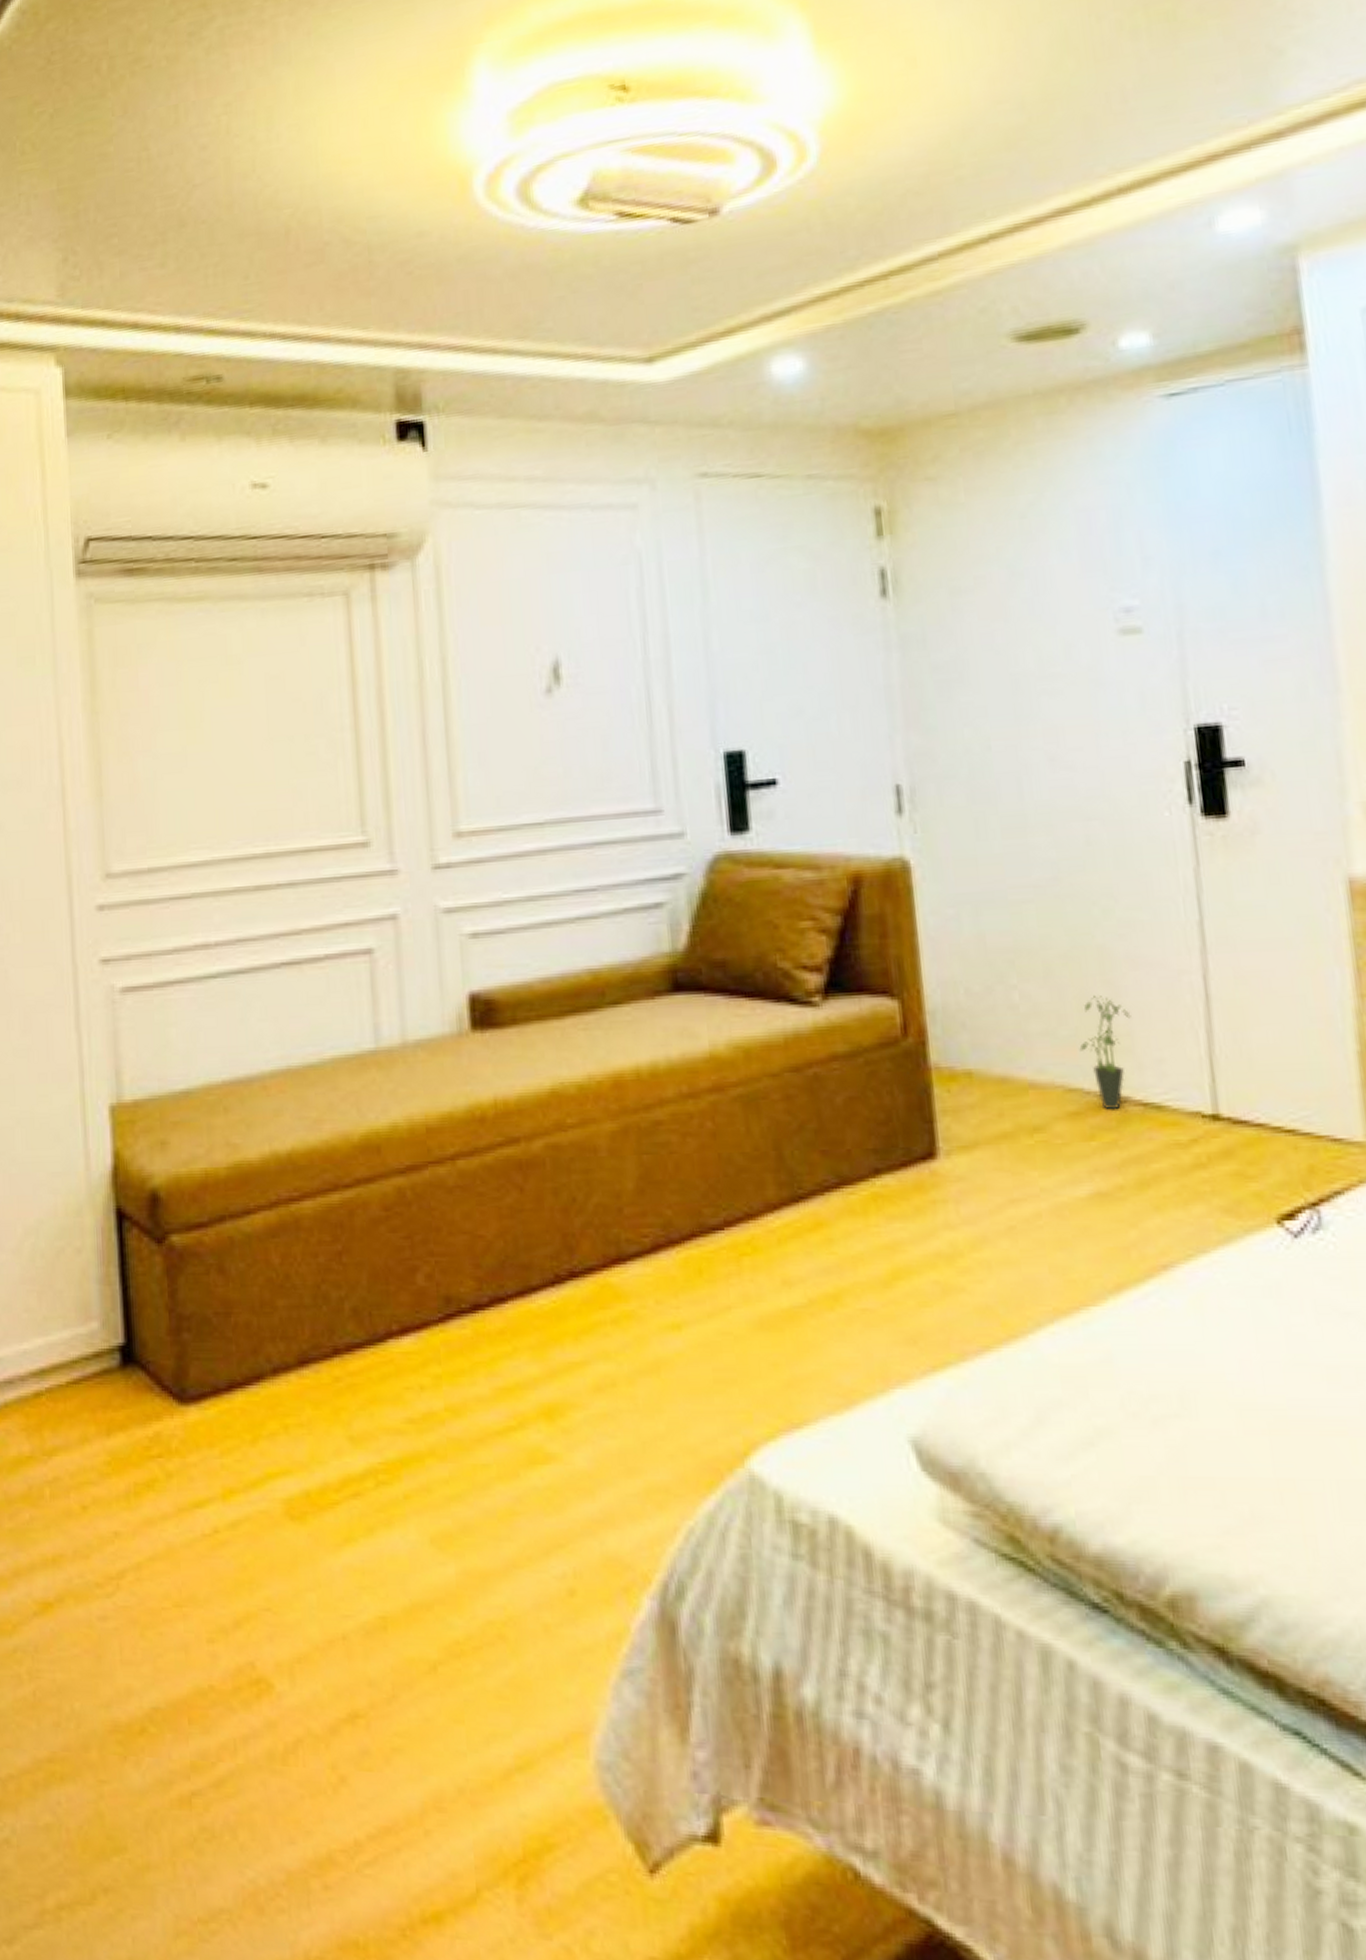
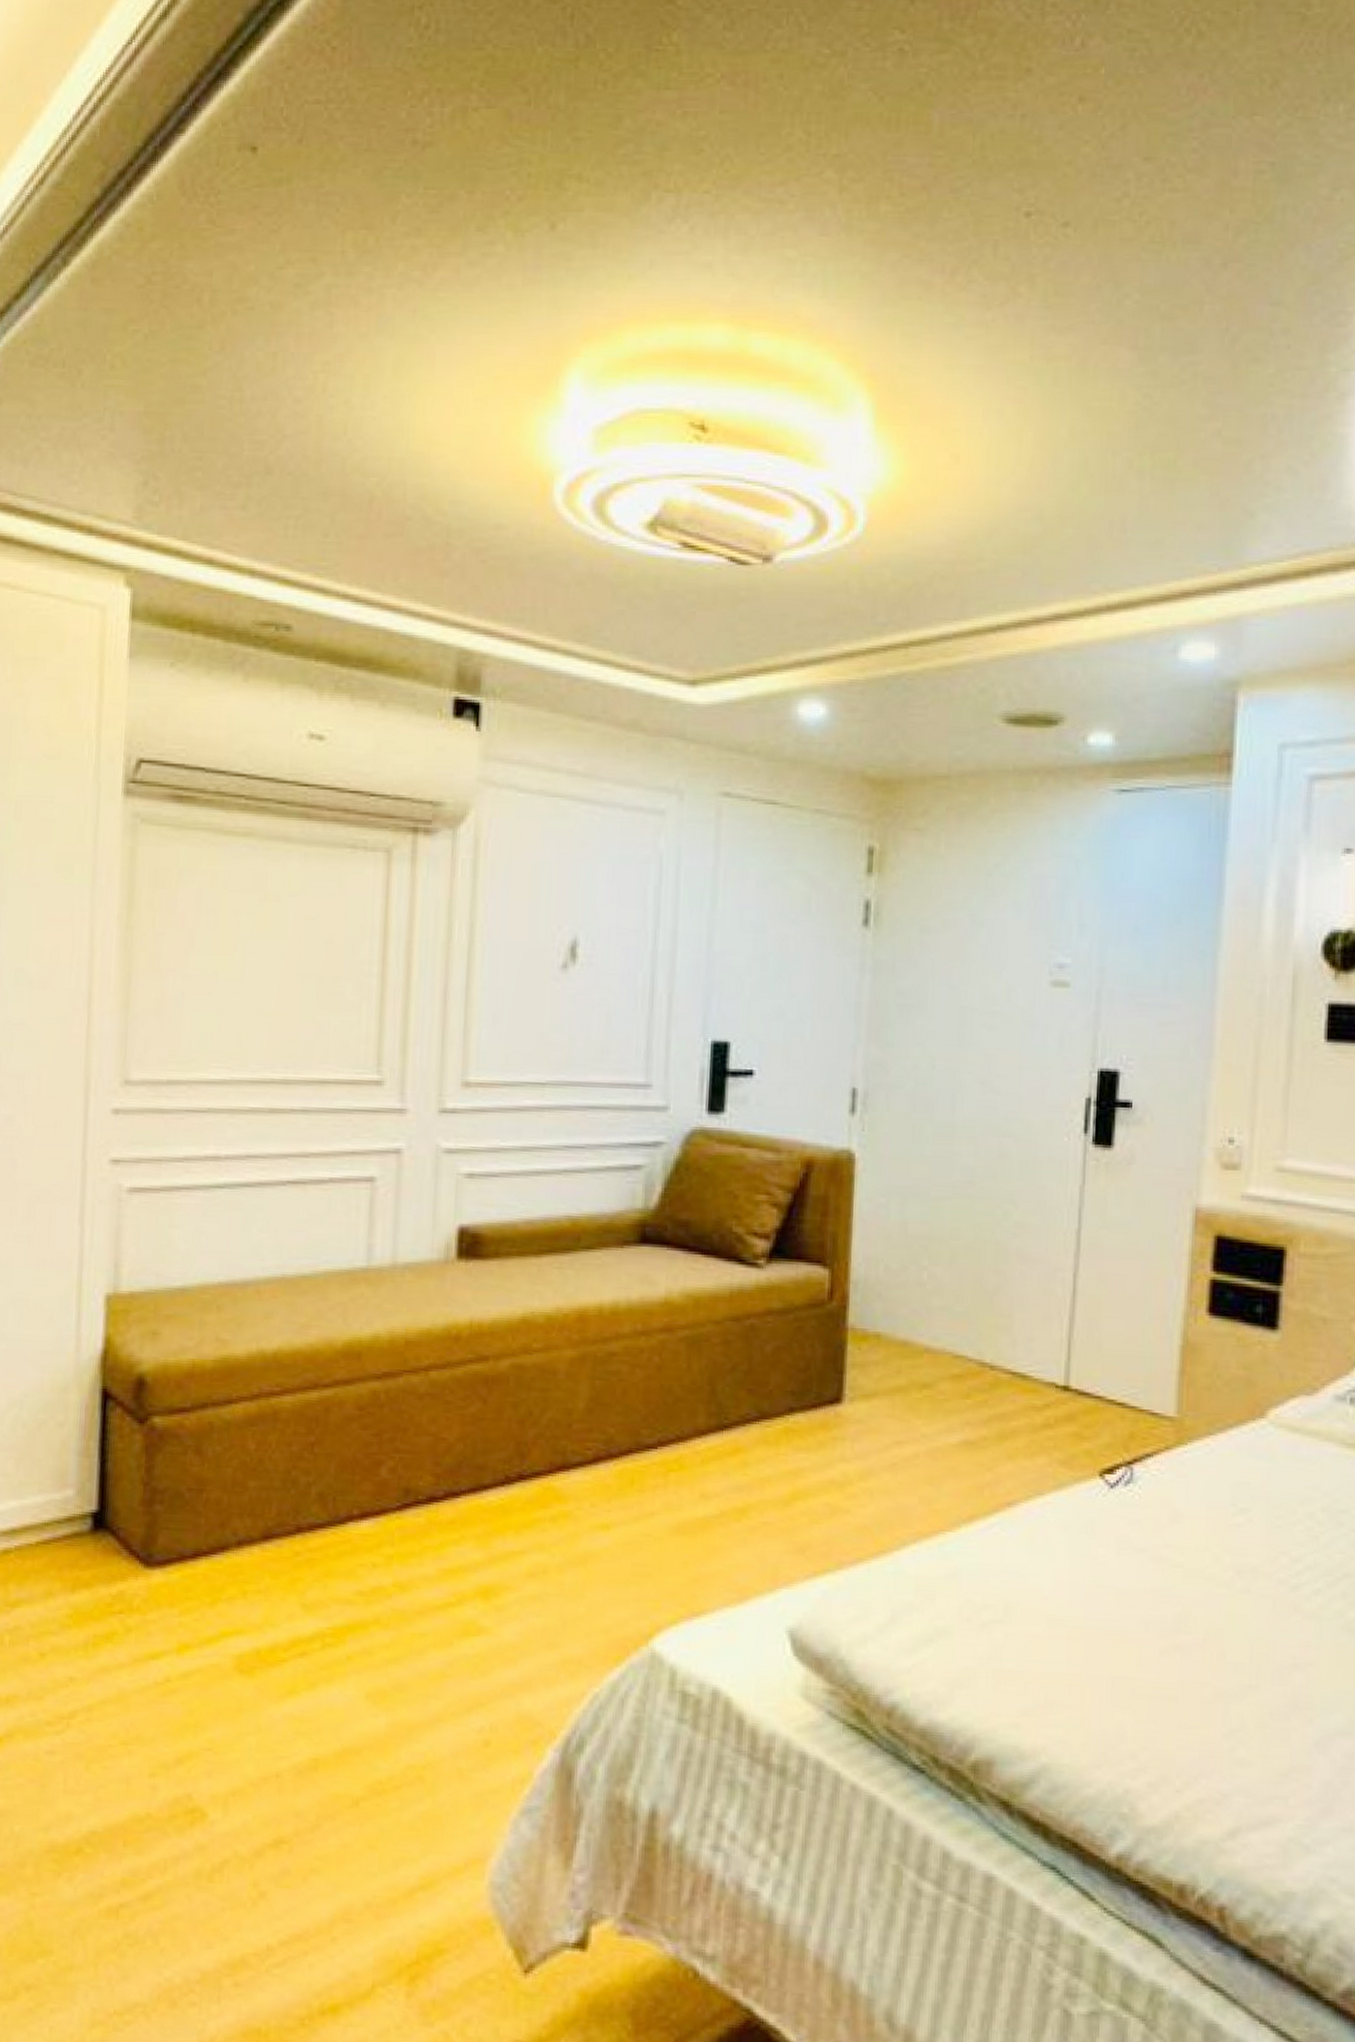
potted plant: present [1079,994,1131,1111] -> none [969,1280,1013,1376]

